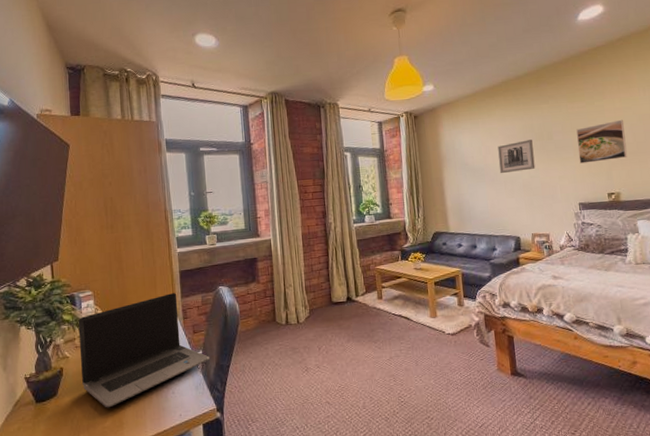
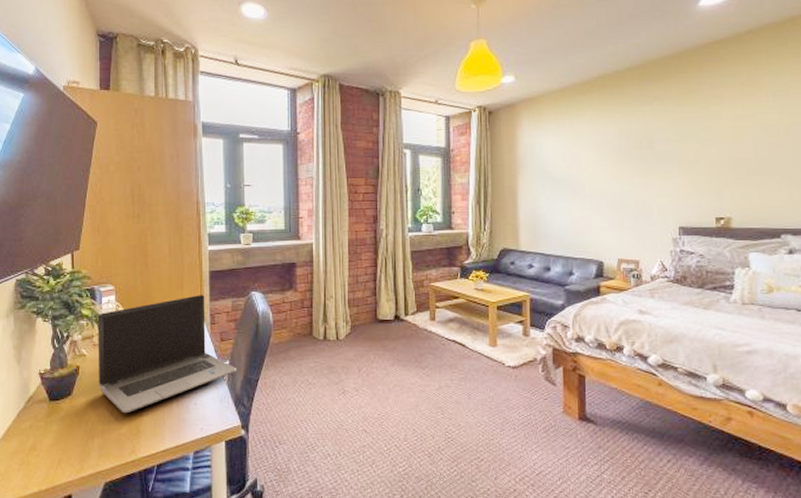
wall art: present [498,140,536,174] -> none [585,148,630,186]
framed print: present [576,119,628,164] -> none [683,130,745,180]

